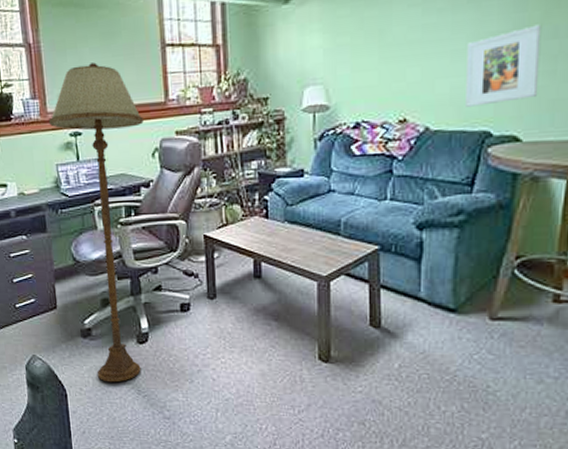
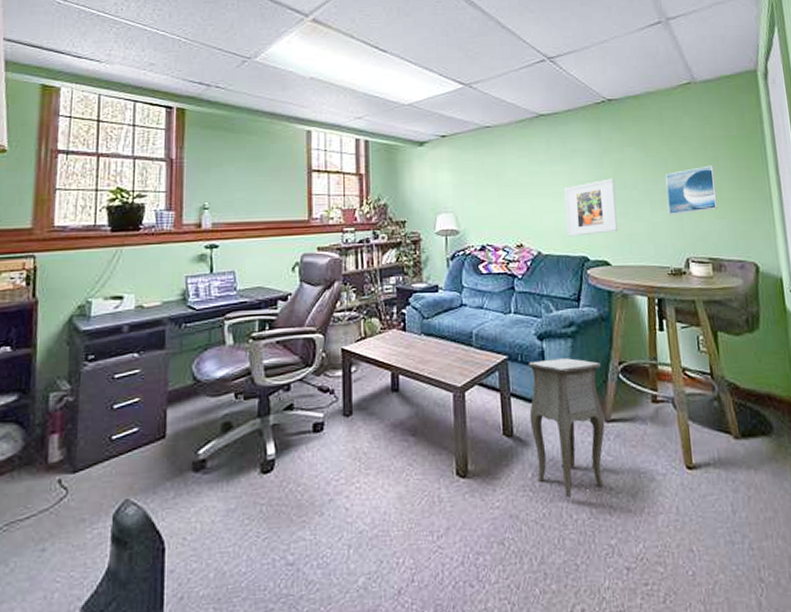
floor lamp: present [48,62,144,383] -> none [182,181,285,526]
side table: none [400,250,492,398] -> present [528,358,605,504]

